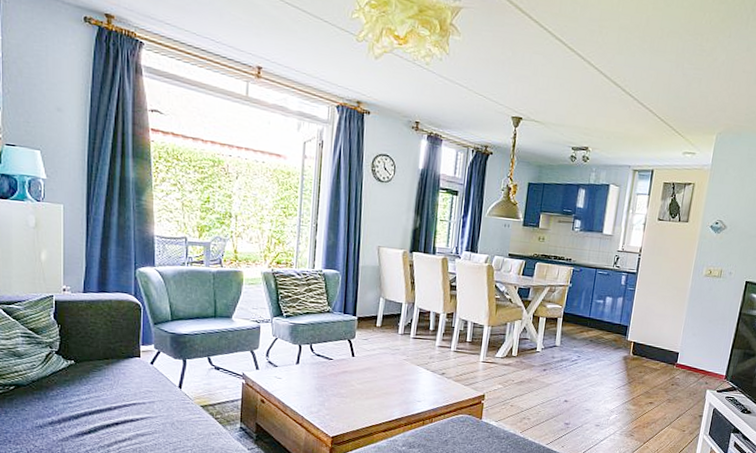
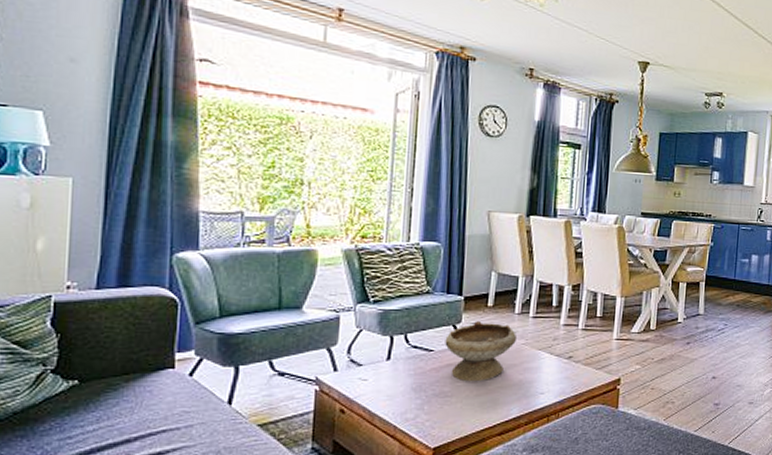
bowl: none [341,338,400,388] -> present [445,321,518,382]

